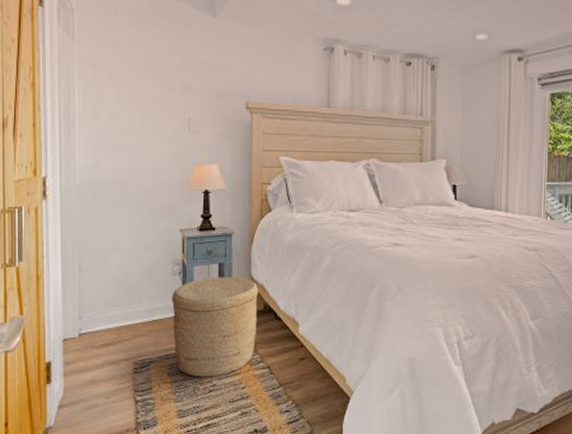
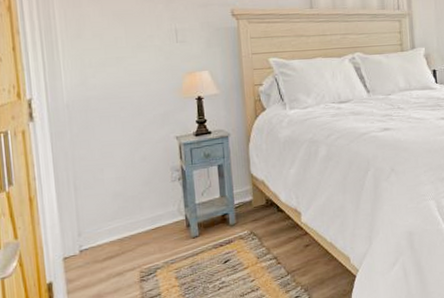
woven basket: present [172,277,259,378] -> none [173,176,261,277]

